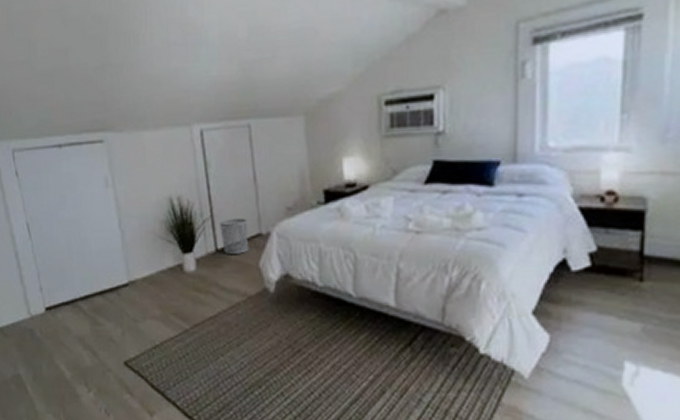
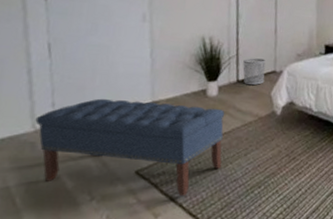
bench: none [29,280,213,394] -> present [35,98,225,197]

